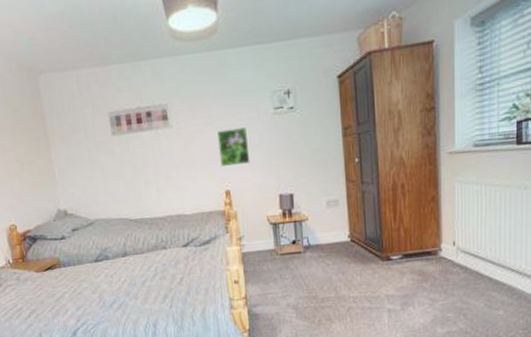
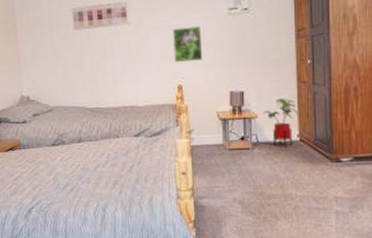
house plant: none [313,198,349,249] -> present [263,98,299,148]

